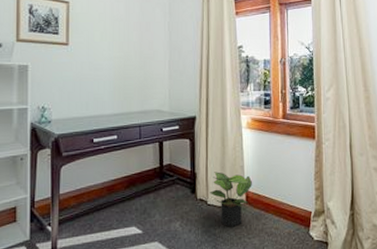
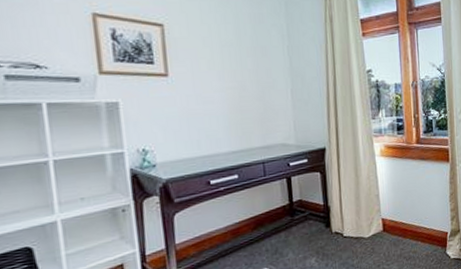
potted plant: present [209,172,252,227] -> none [345,203,388,256]

